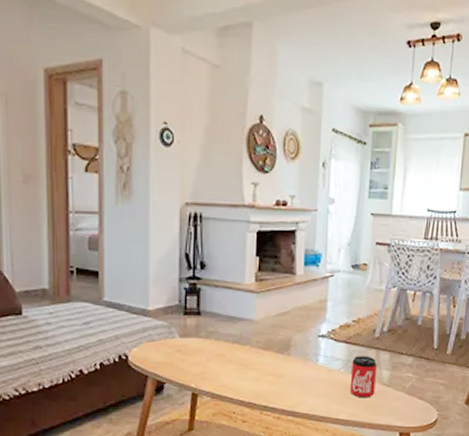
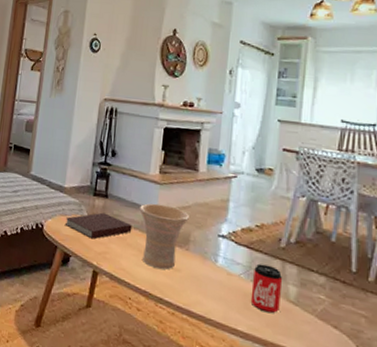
notebook: none [153,331,231,361] -> present [64,212,132,240]
vase: none [237,313,289,378] -> present [139,203,189,270]

